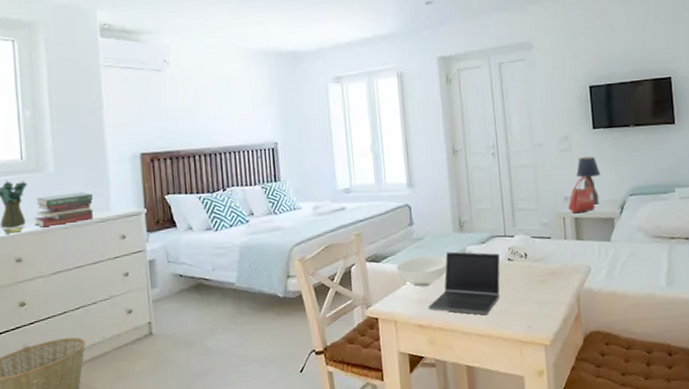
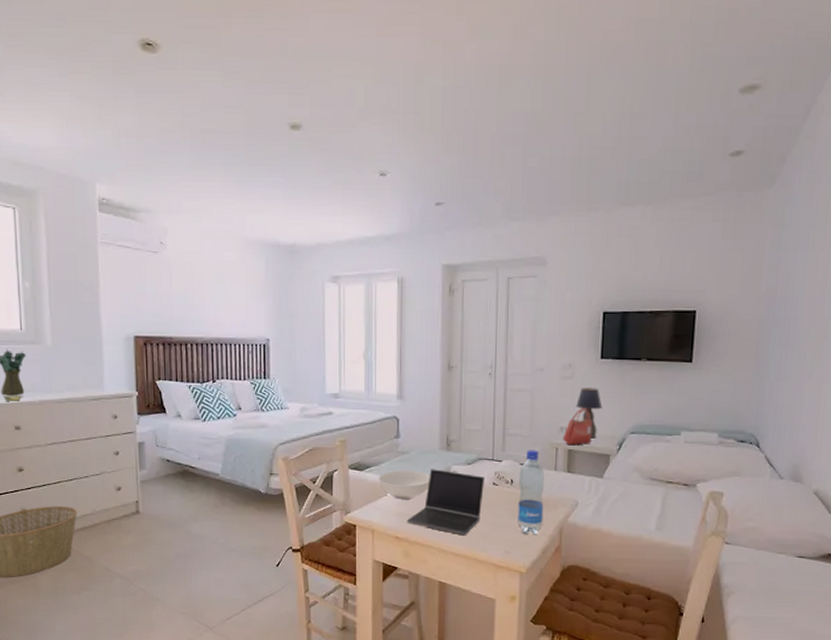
books: present [35,191,94,228] -> none [33,368,88,400]
bottle: none [532,222,561,306] -> present [517,450,545,535]

